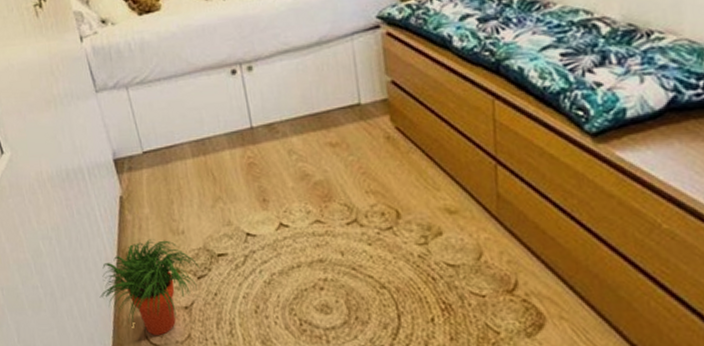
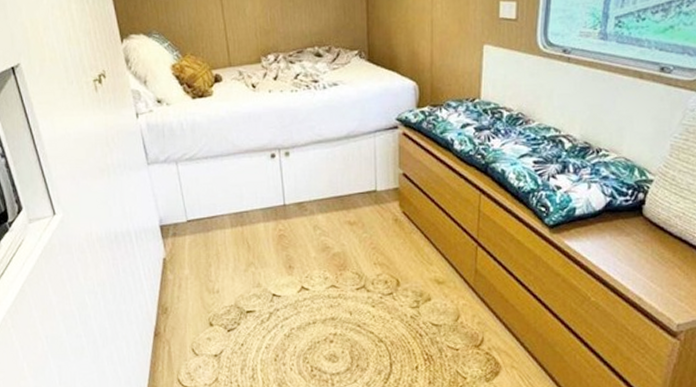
potted plant: present [99,239,199,335] -> none [138,296,229,379]

